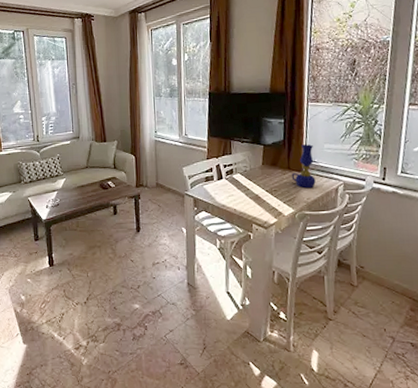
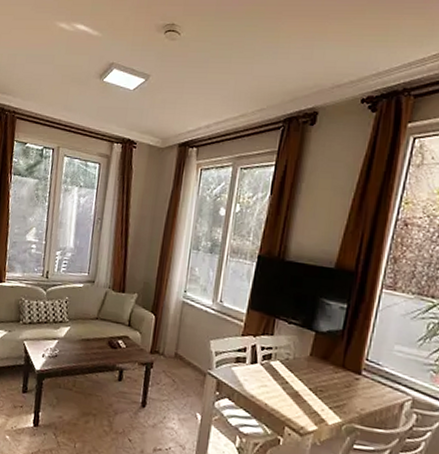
oil lamp: present [291,144,316,189] -> none [345,340,380,397]

